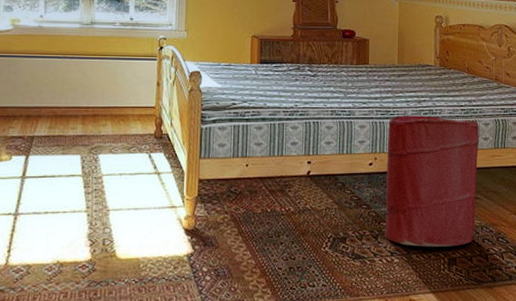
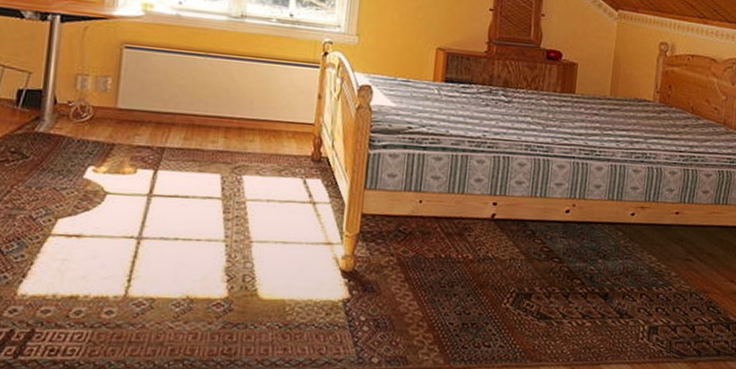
laundry hamper: present [385,115,479,247] -> none [577,156,699,313]

